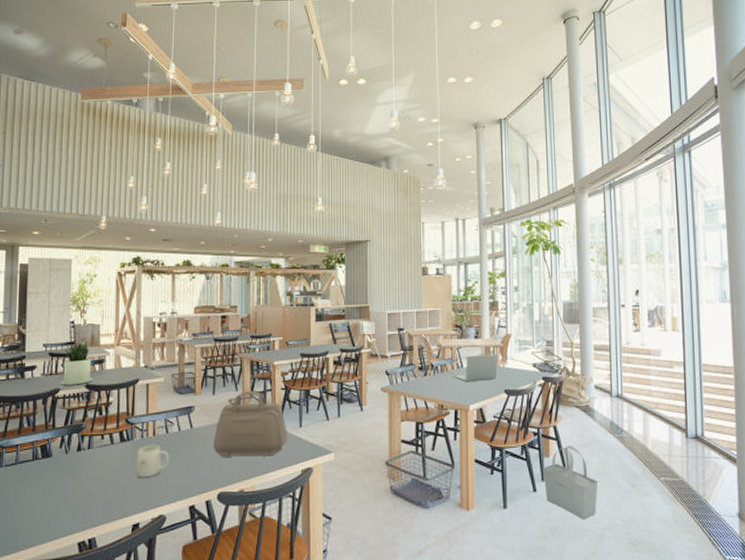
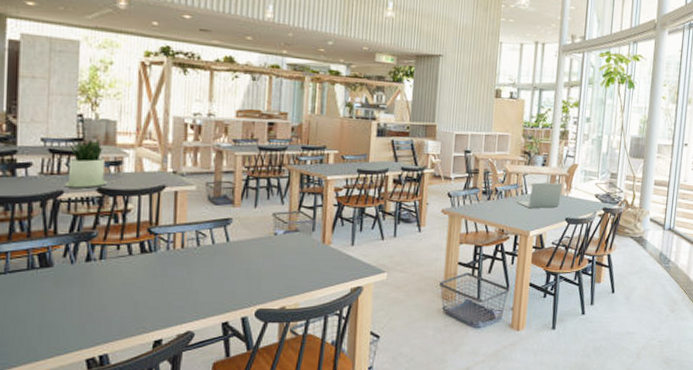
mug: present [136,444,170,478] -> none [159,257,201,293]
handbag: present [212,390,288,457] -> none [252,204,339,274]
shopping bag: present [543,446,598,519] -> none [592,273,641,340]

